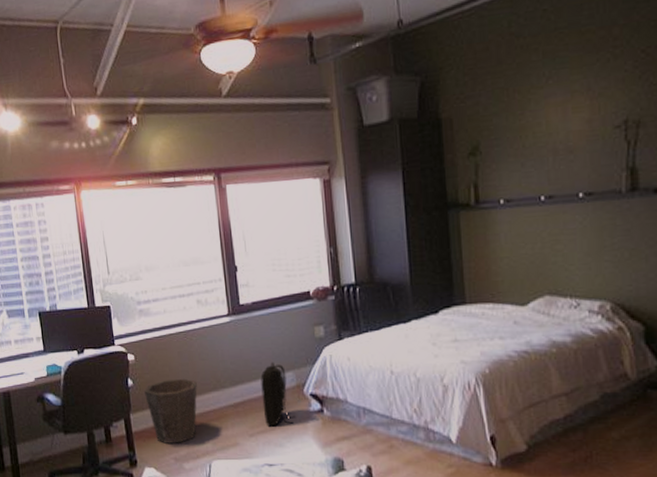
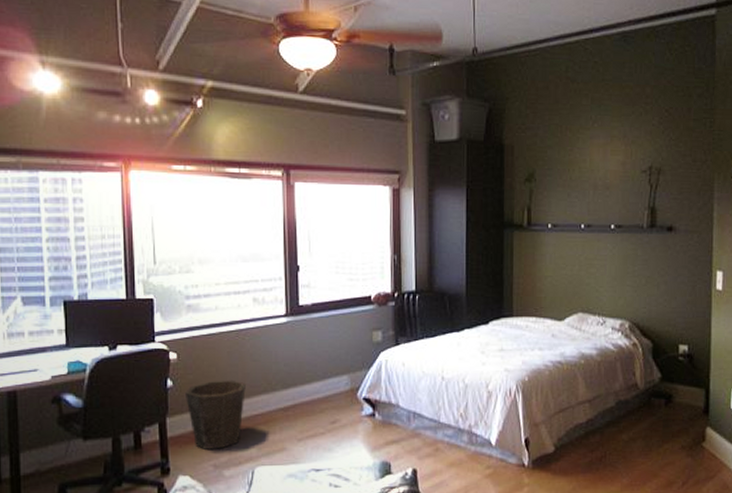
backpack: present [260,362,296,427] -> none [314,365,347,431]

